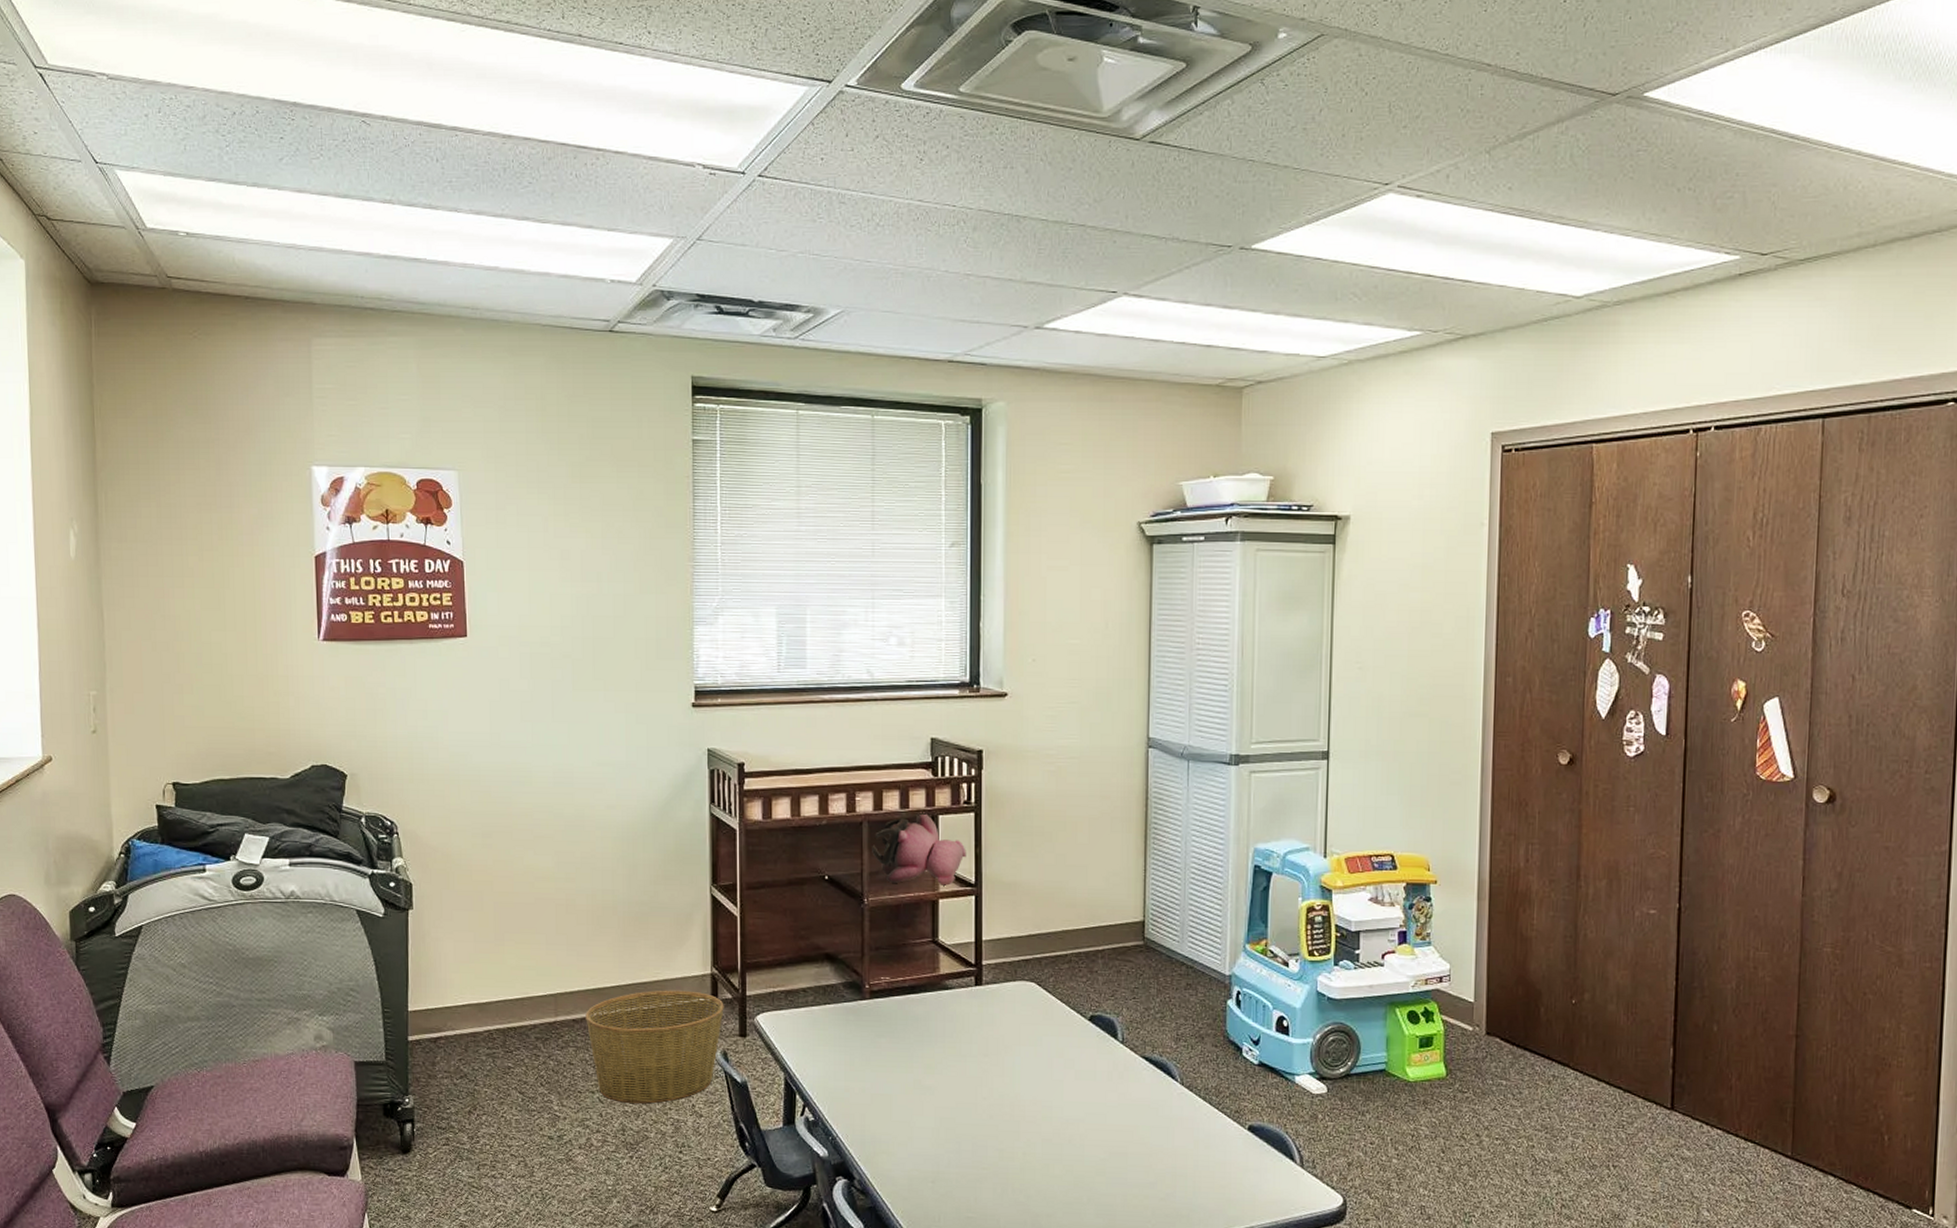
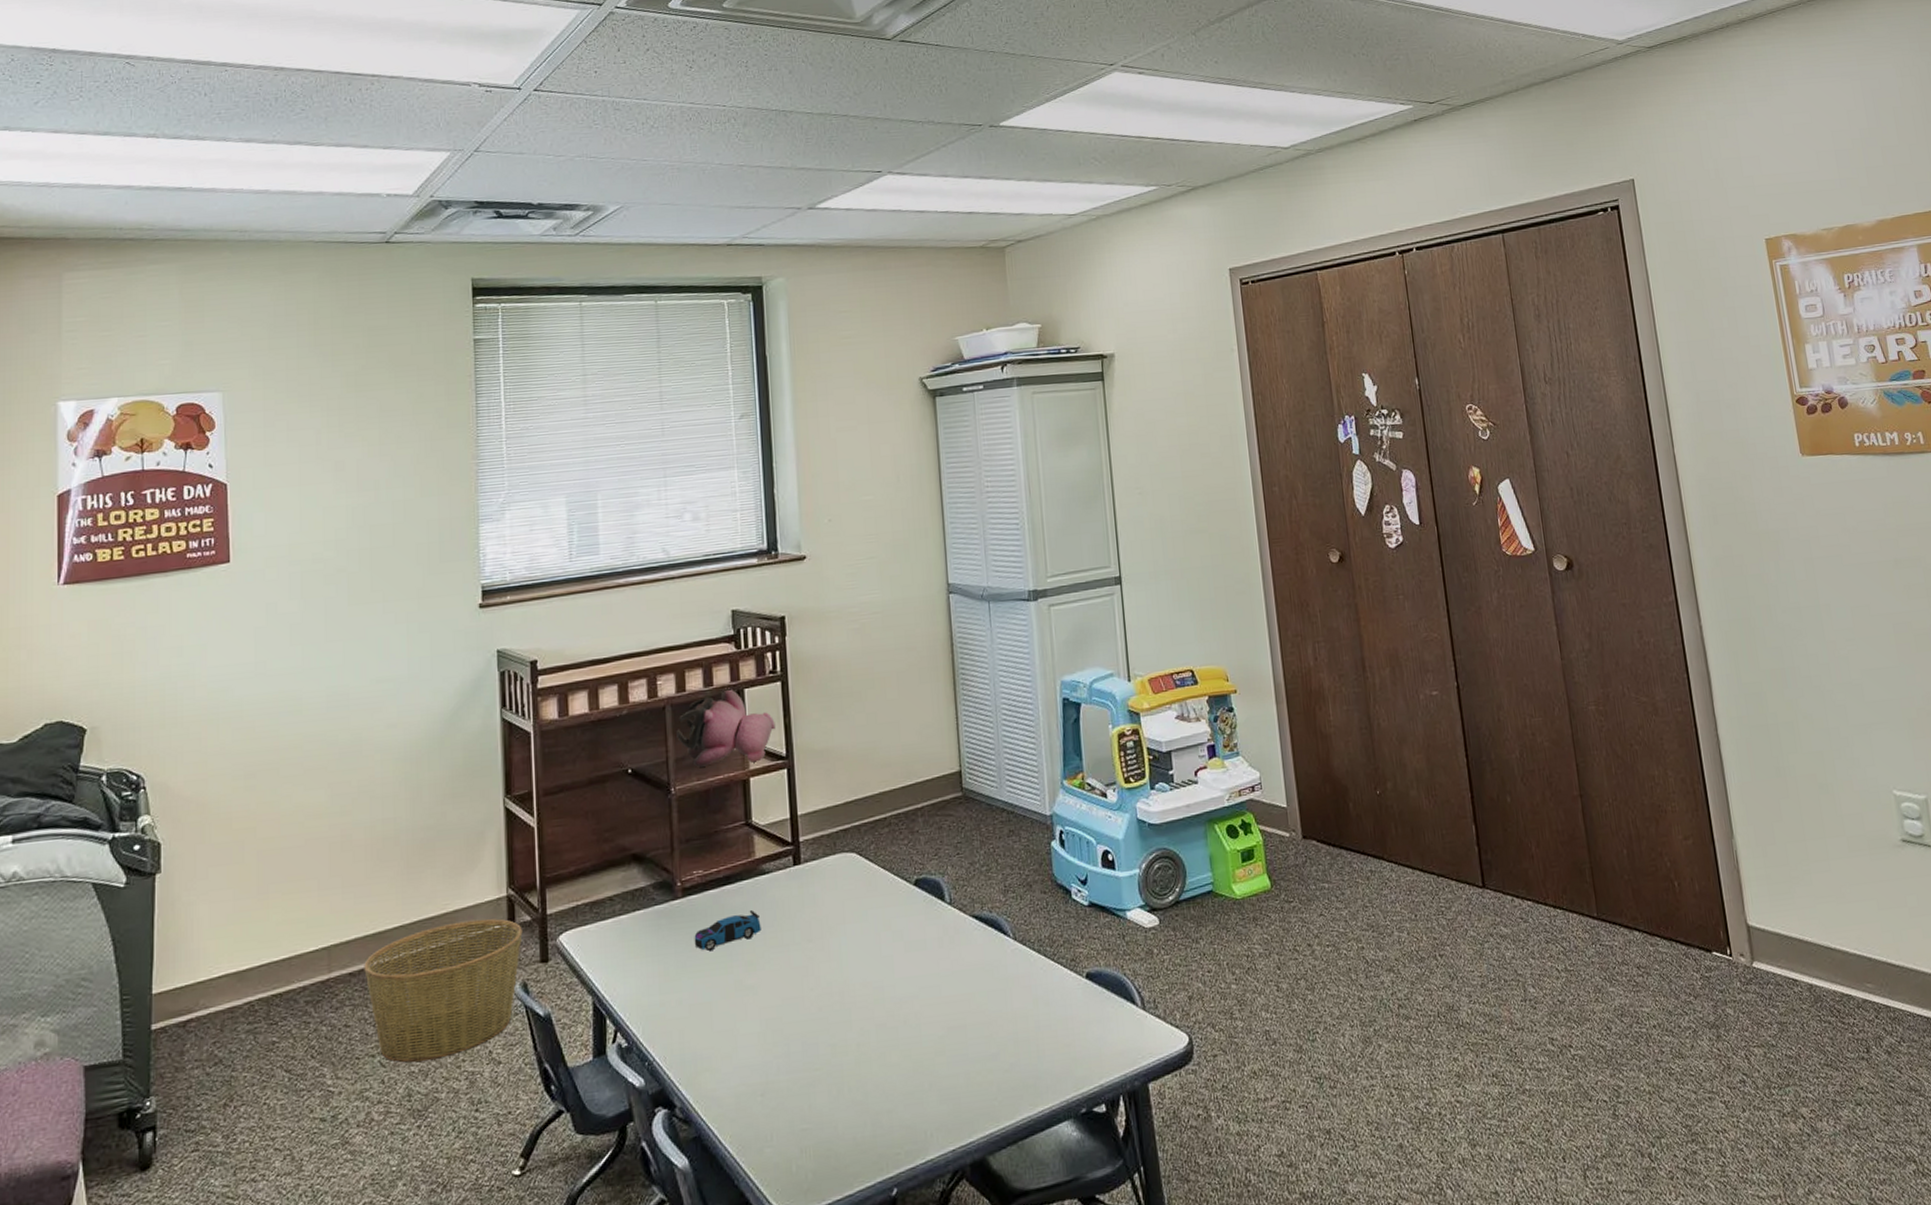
toy car: none [879,1019,941,1051] -> present [694,909,762,952]

